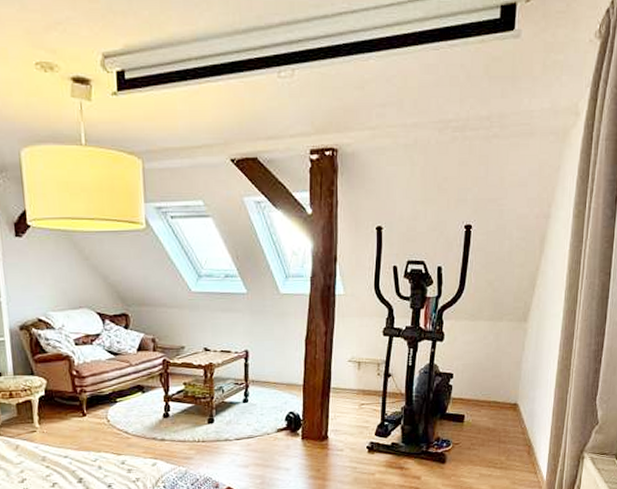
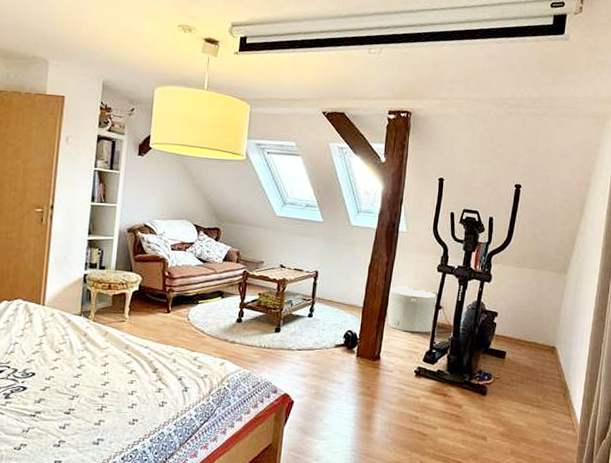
trash can: none [330,357,384,406] -> present [386,286,437,333]

